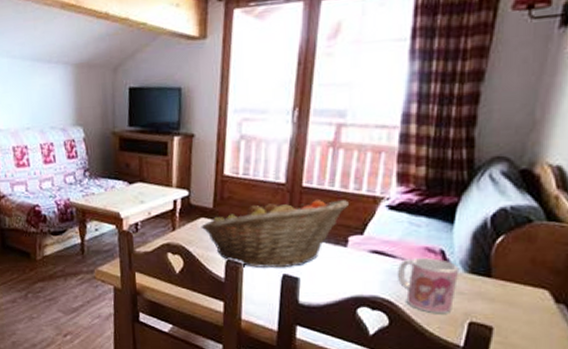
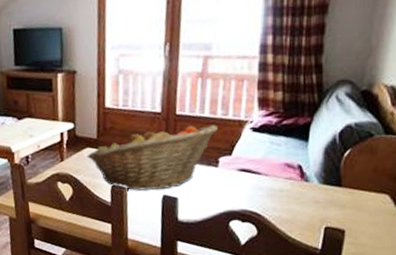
mug: present [397,258,460,313] -> none [262,172,315,221]

